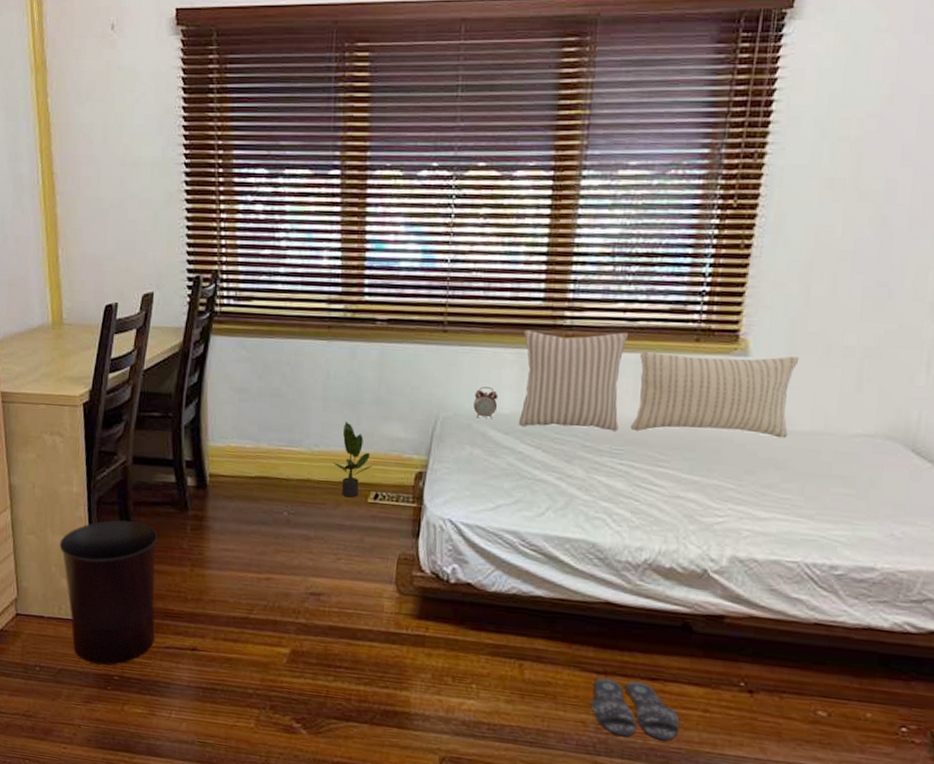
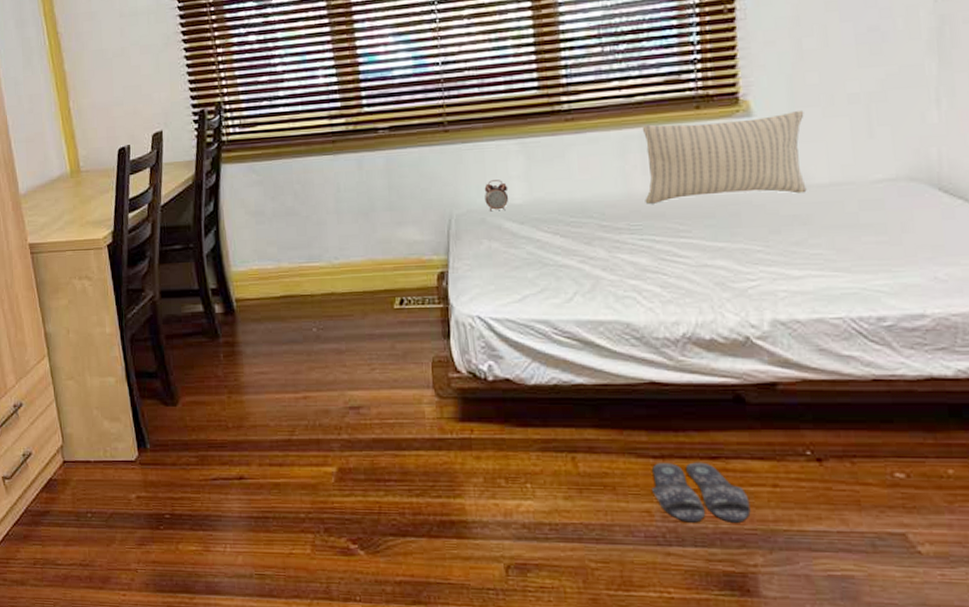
waste bin: present [59,520,158,665] -> none [98,355,202,504]
potted plant: present [333,422,372,498] -> none [355,231,394,306]
pillow: present [518,329,628,432] -> none [523,109,633,214]

